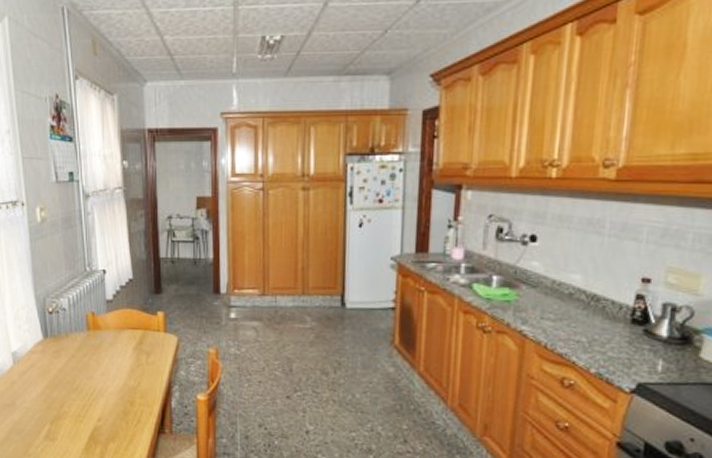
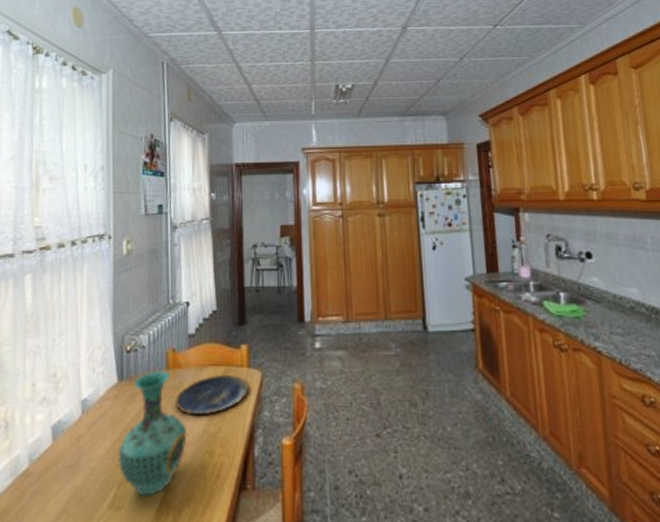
vase: none [48,330,110,433] -> present [117,370,188,497]
plate: none [98,337,166,371] -> present [176,375,249,415]

